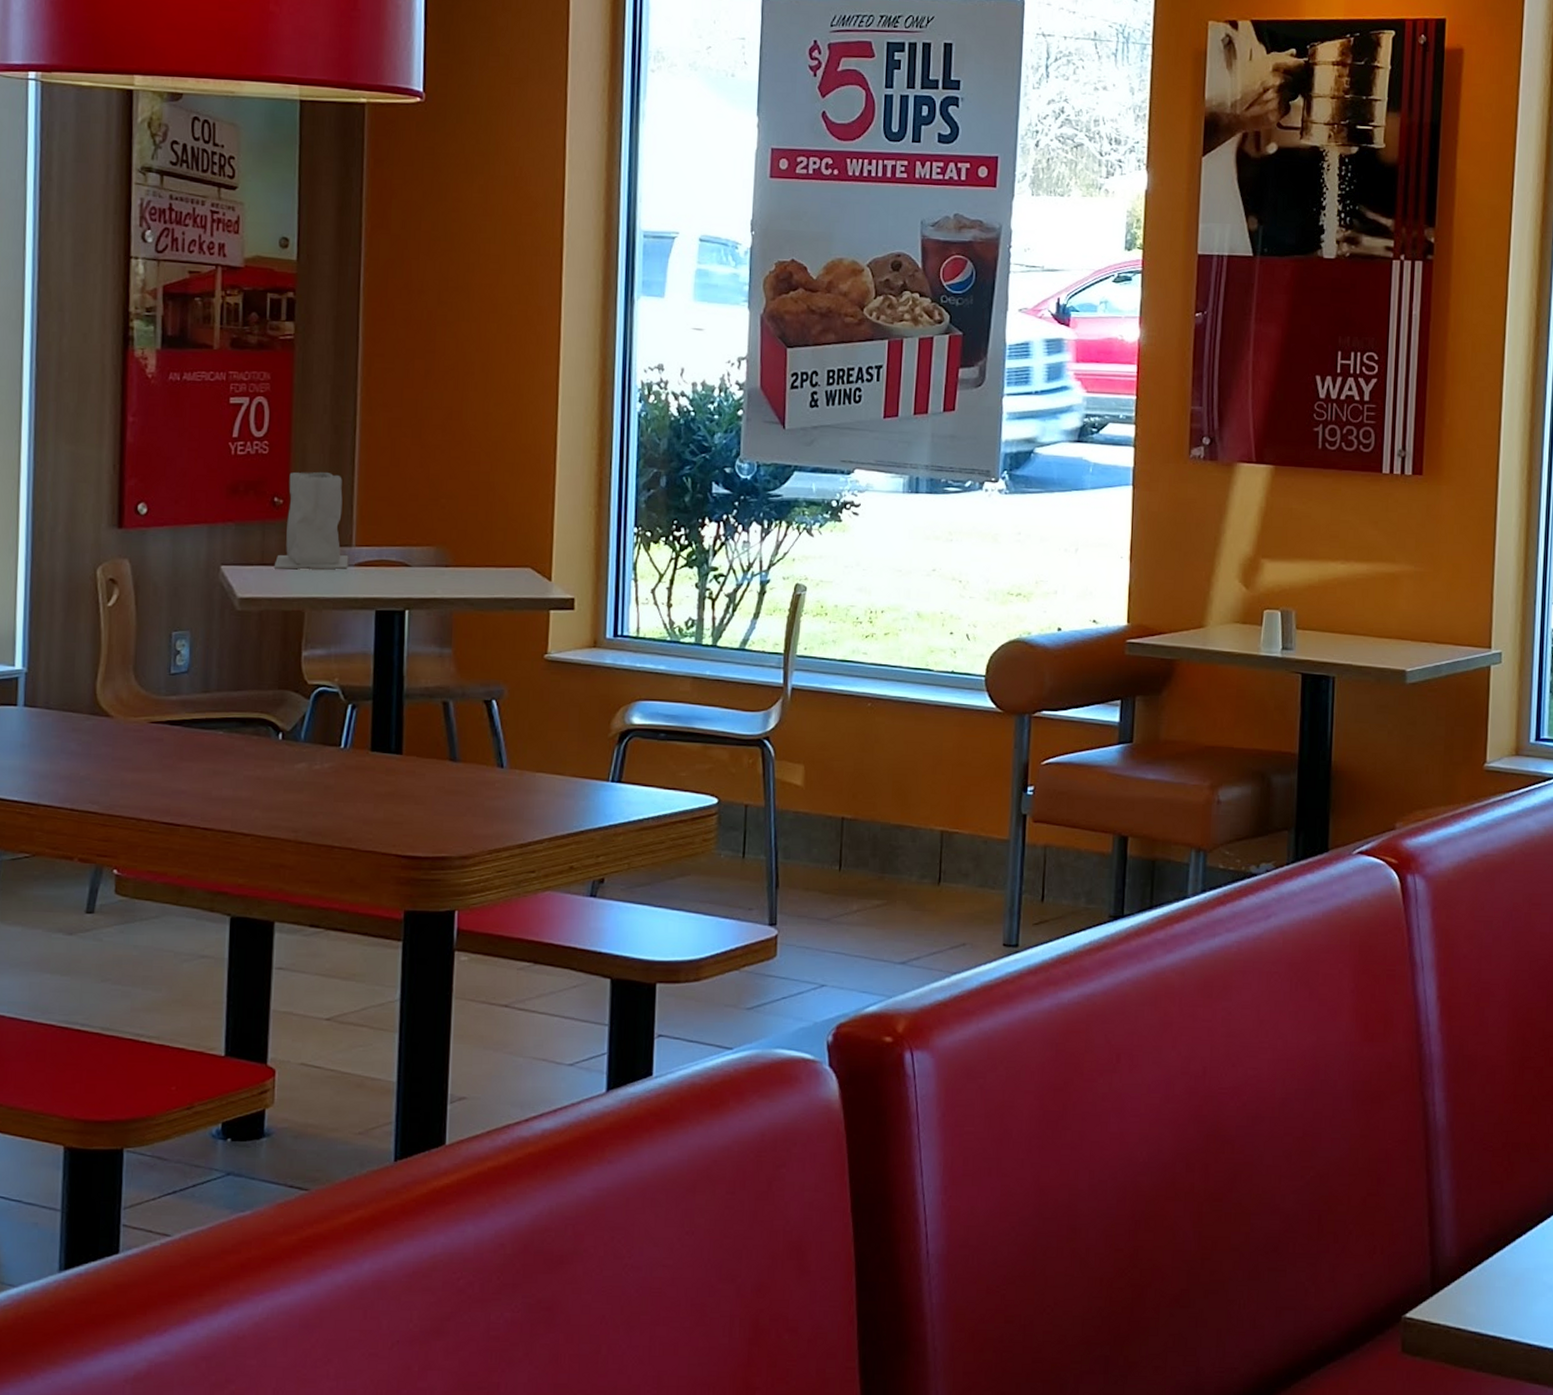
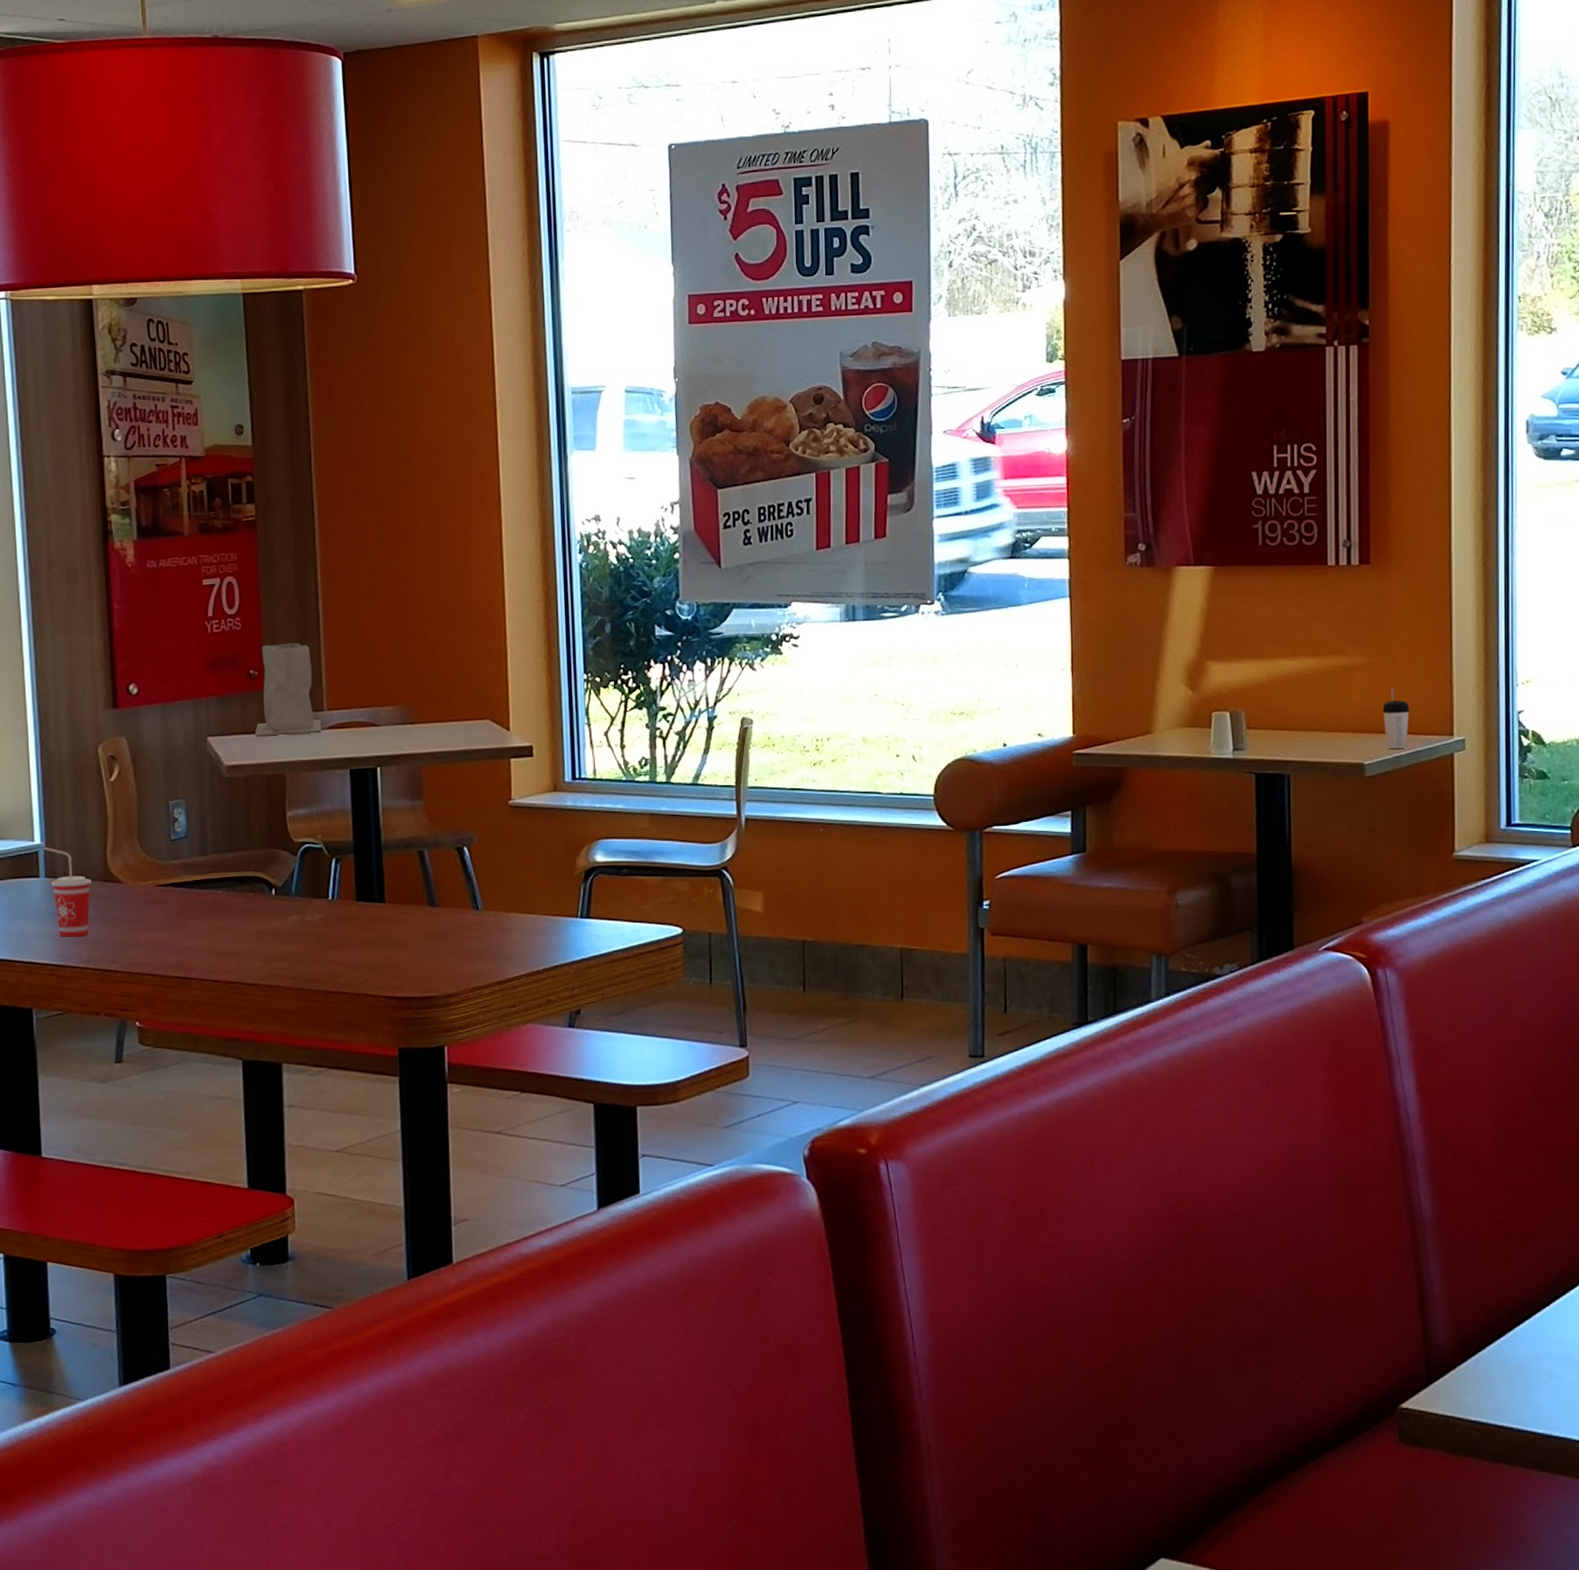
beverage cup: none [23,672,77,774] -> present [42,846,92,937]
beverage cup: none [1426,598,1452,658] -> present [1382,689,1410,749]

